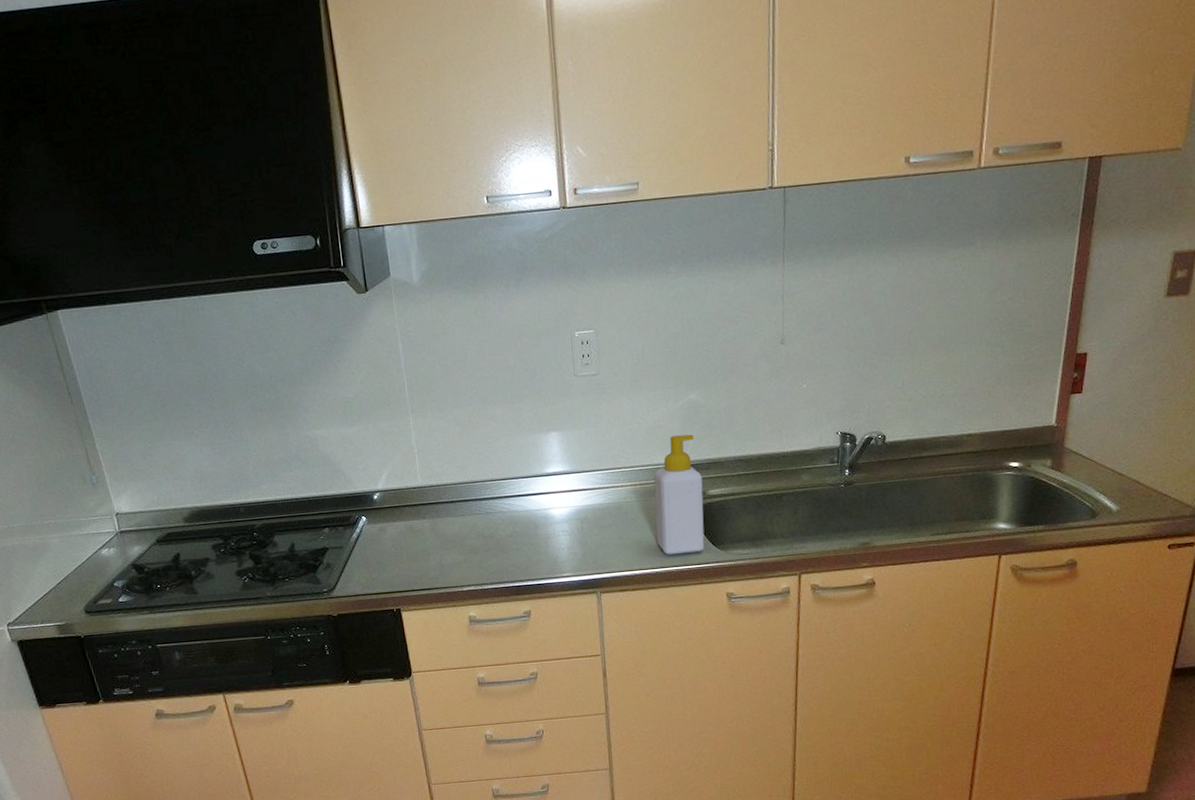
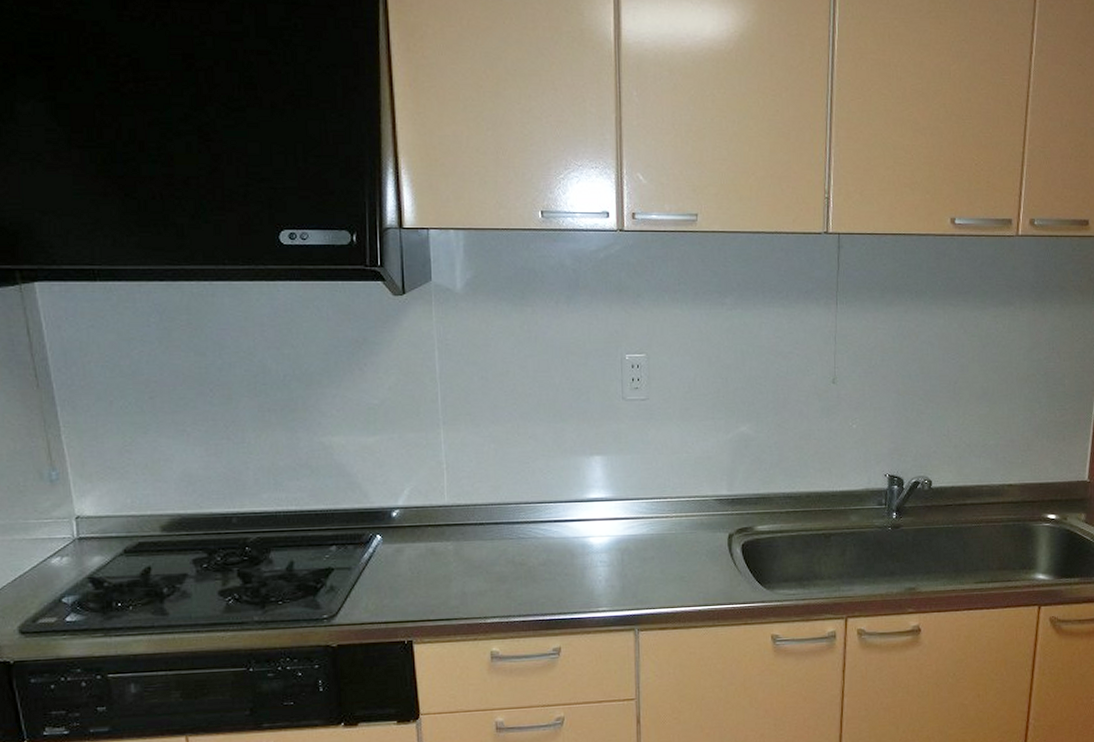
soap bottle: present [654,434,705,555] -> none [700,467,751,592]

